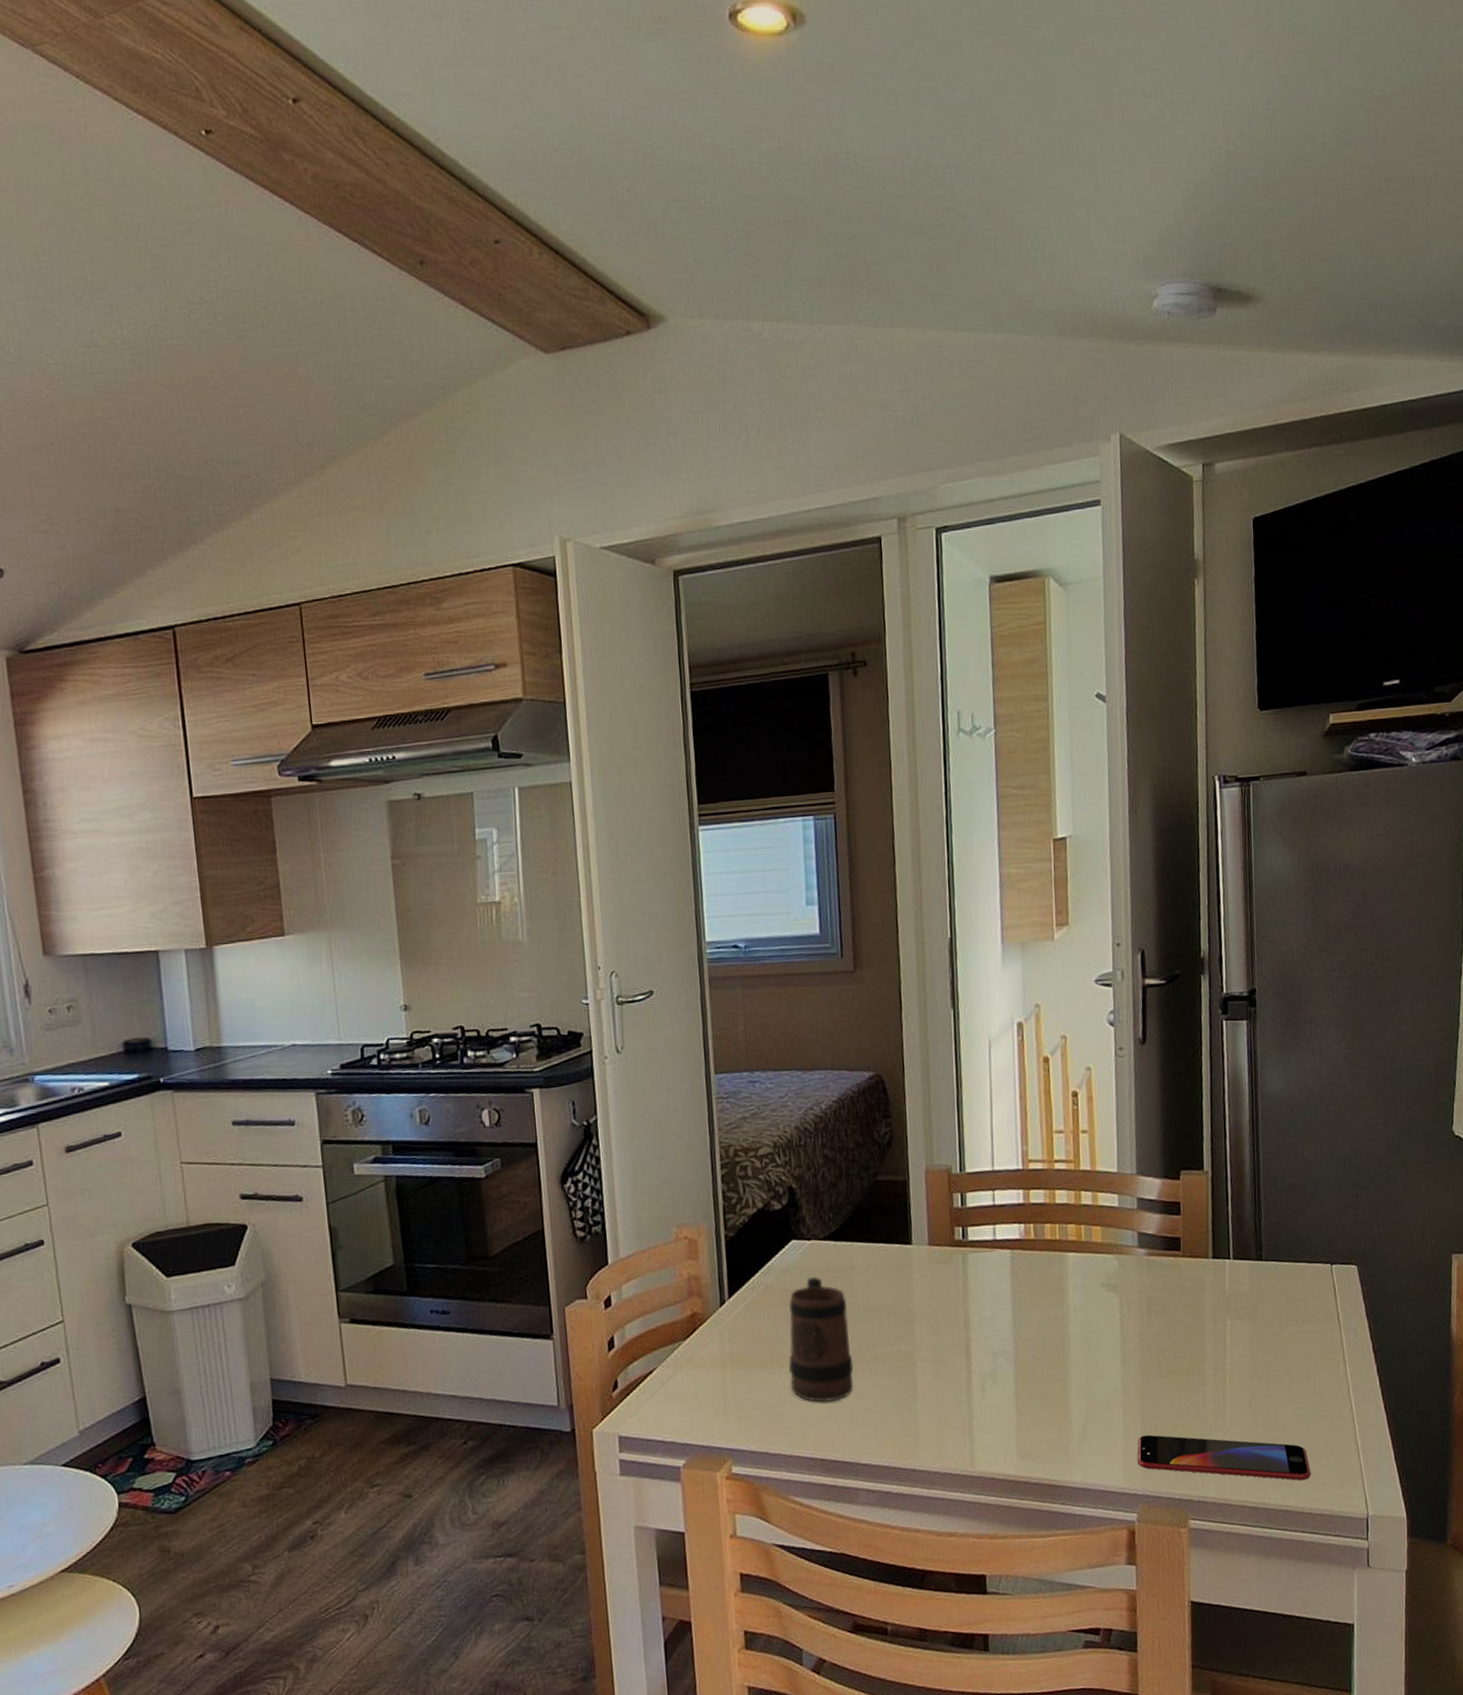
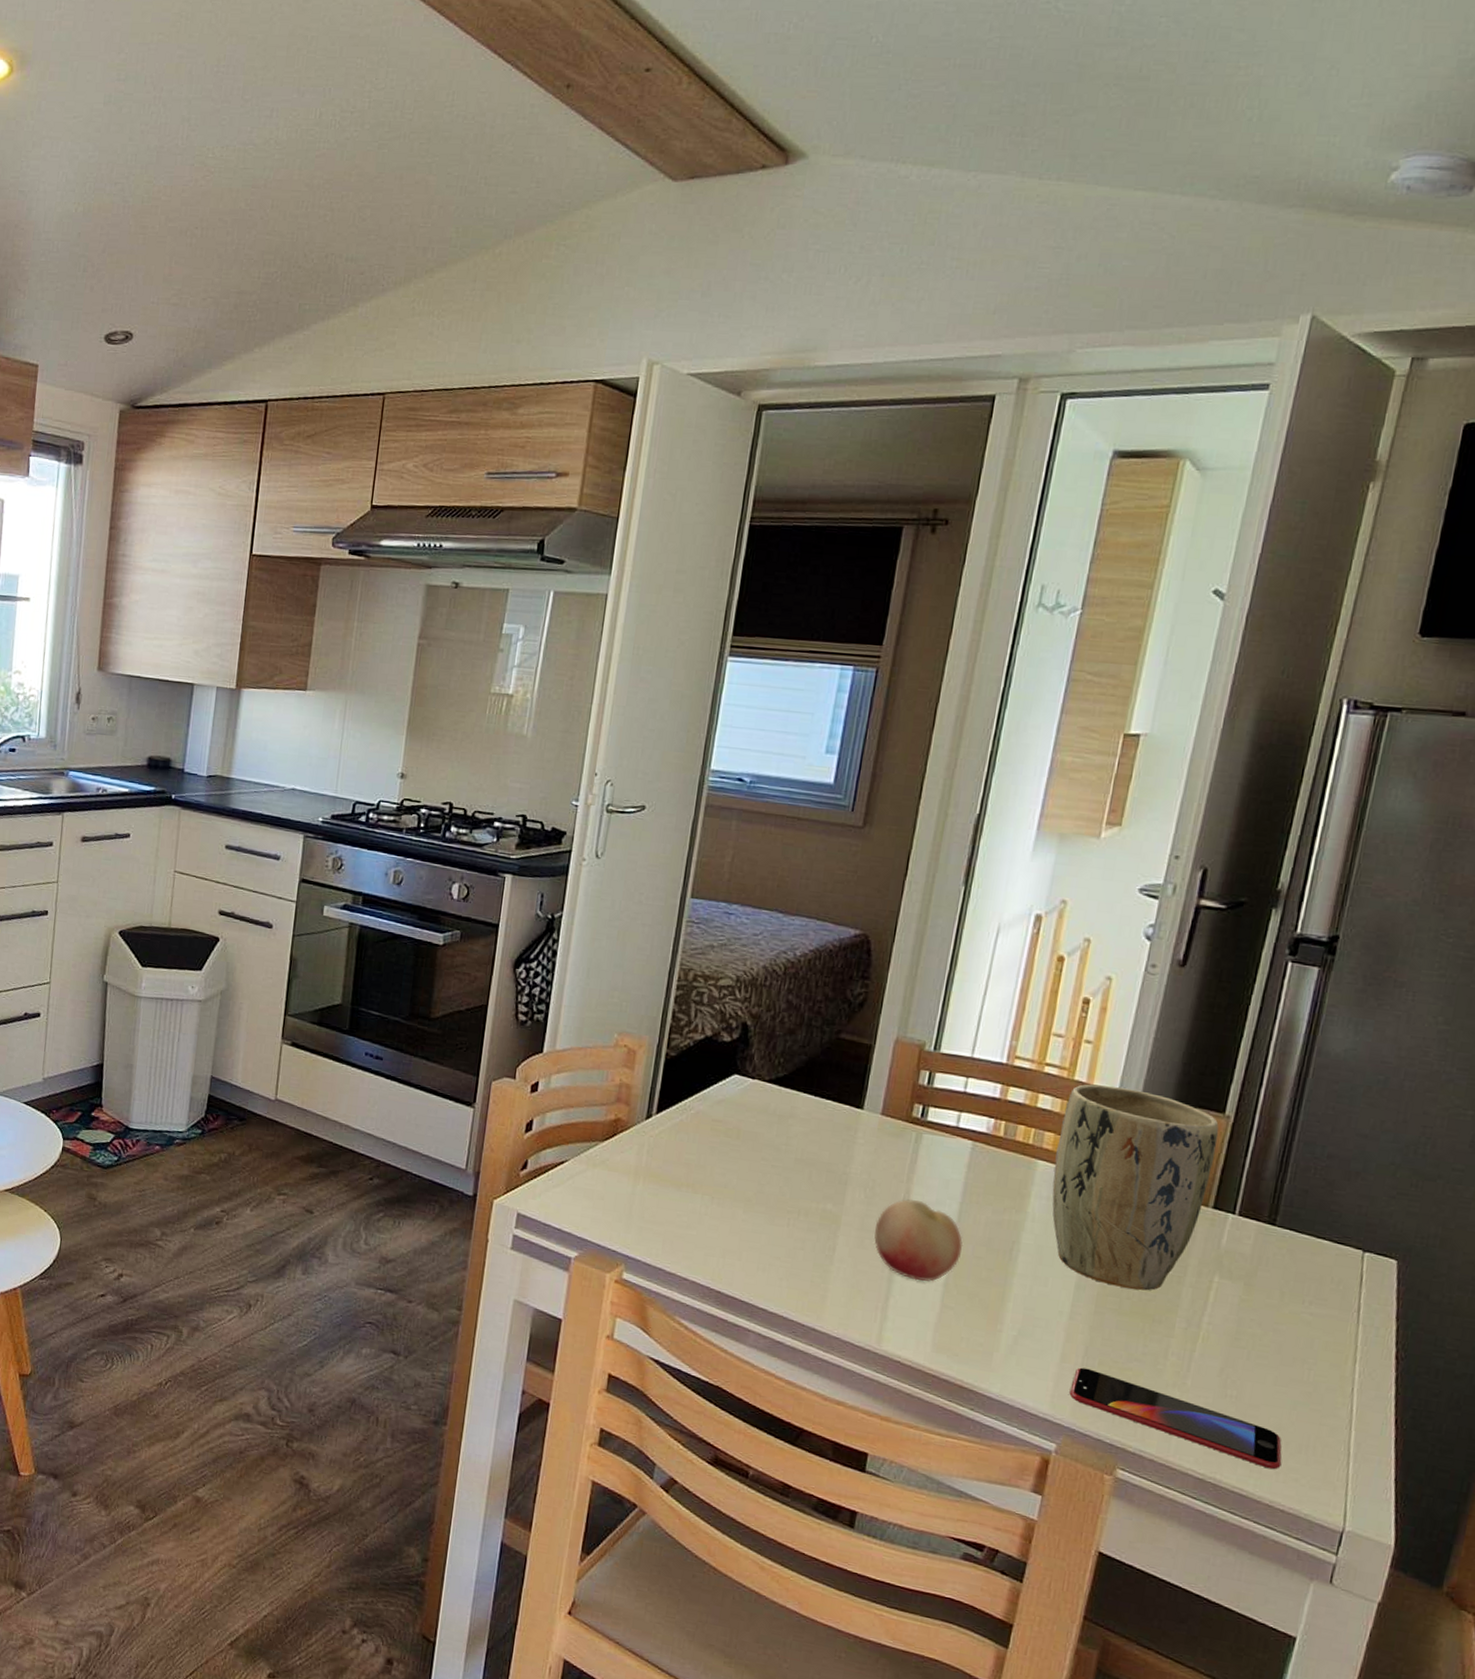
mug: present [789,1277,854,1402] -> none [701,1115,779,1240]
fruit: none [946,1319,1023,1396] -> present [874,1198,963,1282]
plant pot: none [1078,1166,1205,1353] -> present [1052,1084,1219,1291]

